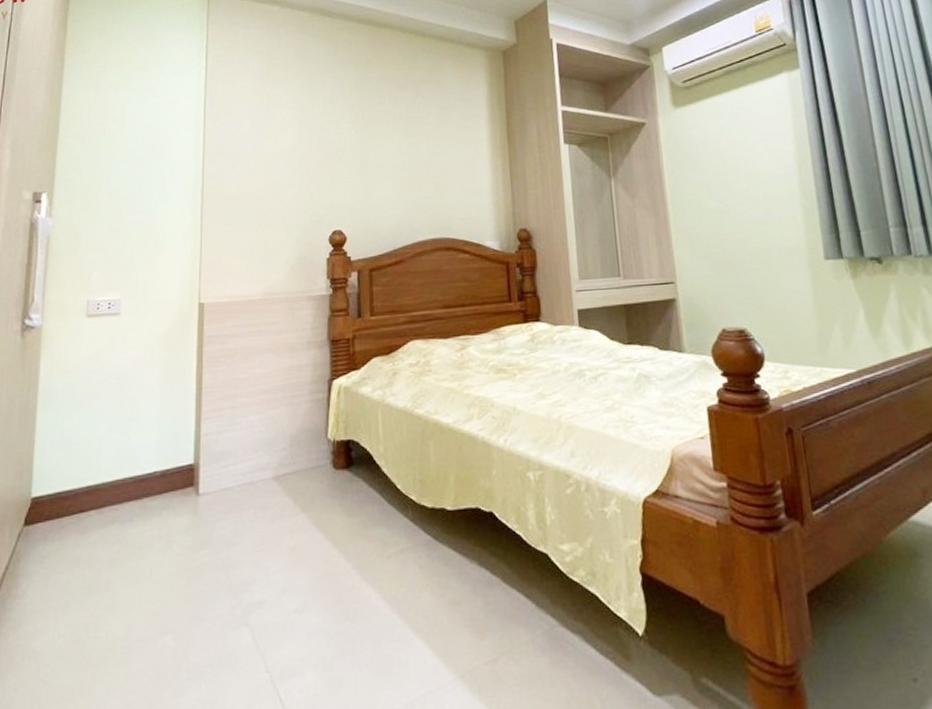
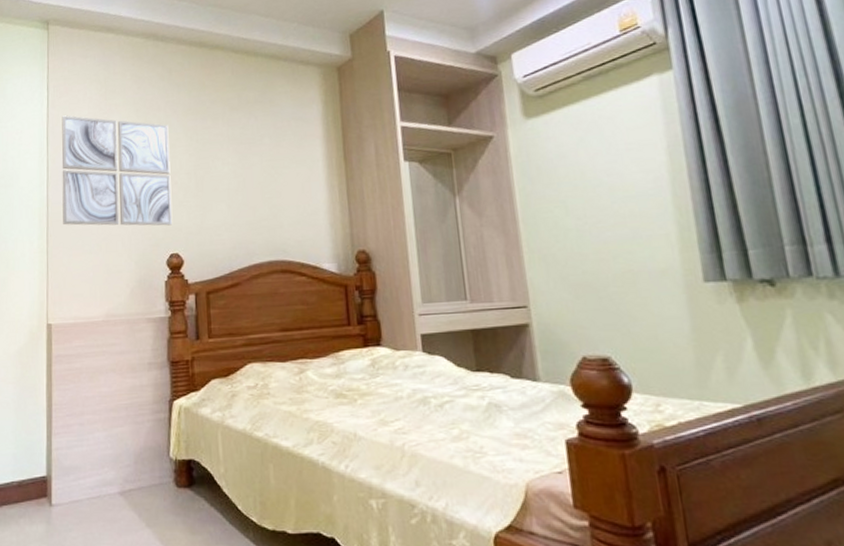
wall art: none [219,87,336,202] -> present [62,115,173,226]

